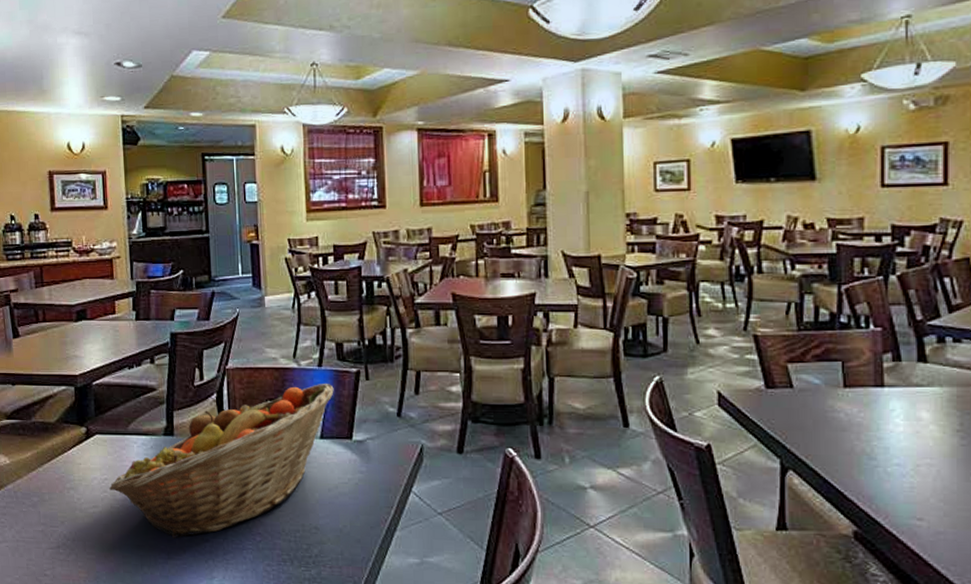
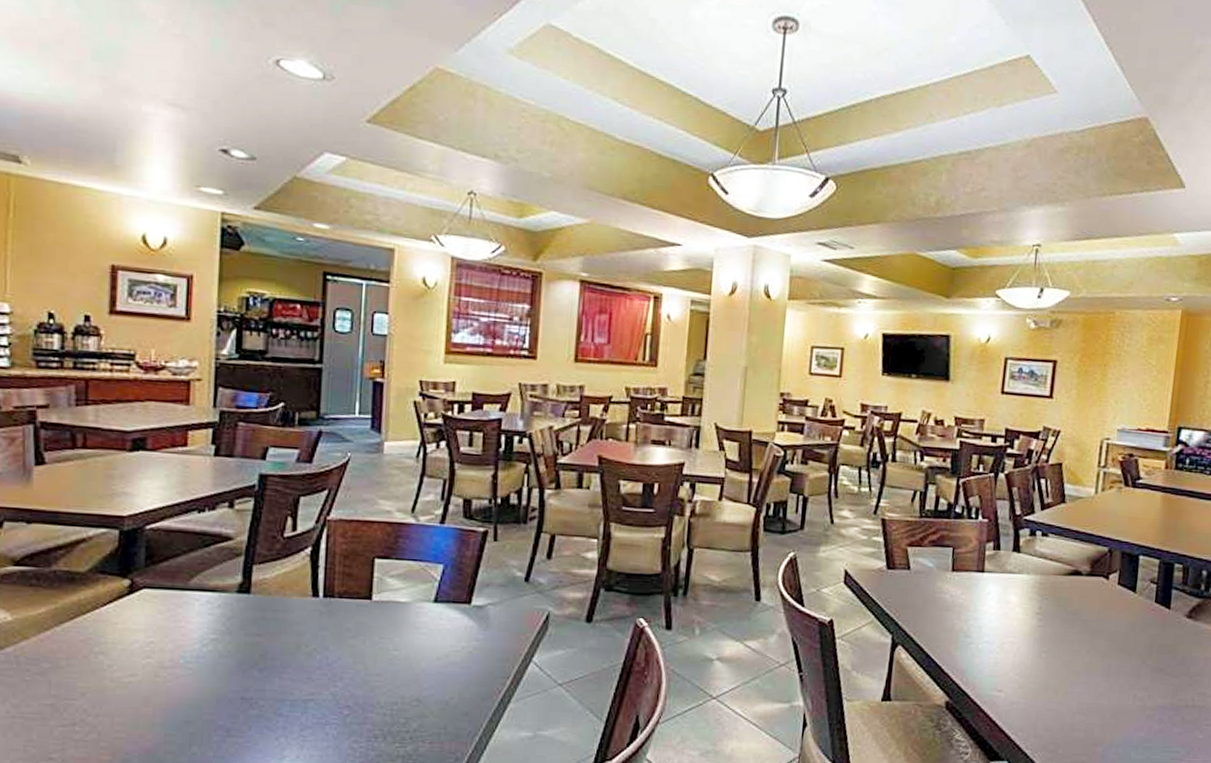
fruit basket: present [109,384,334,538] -> none [155,542,456,712]

